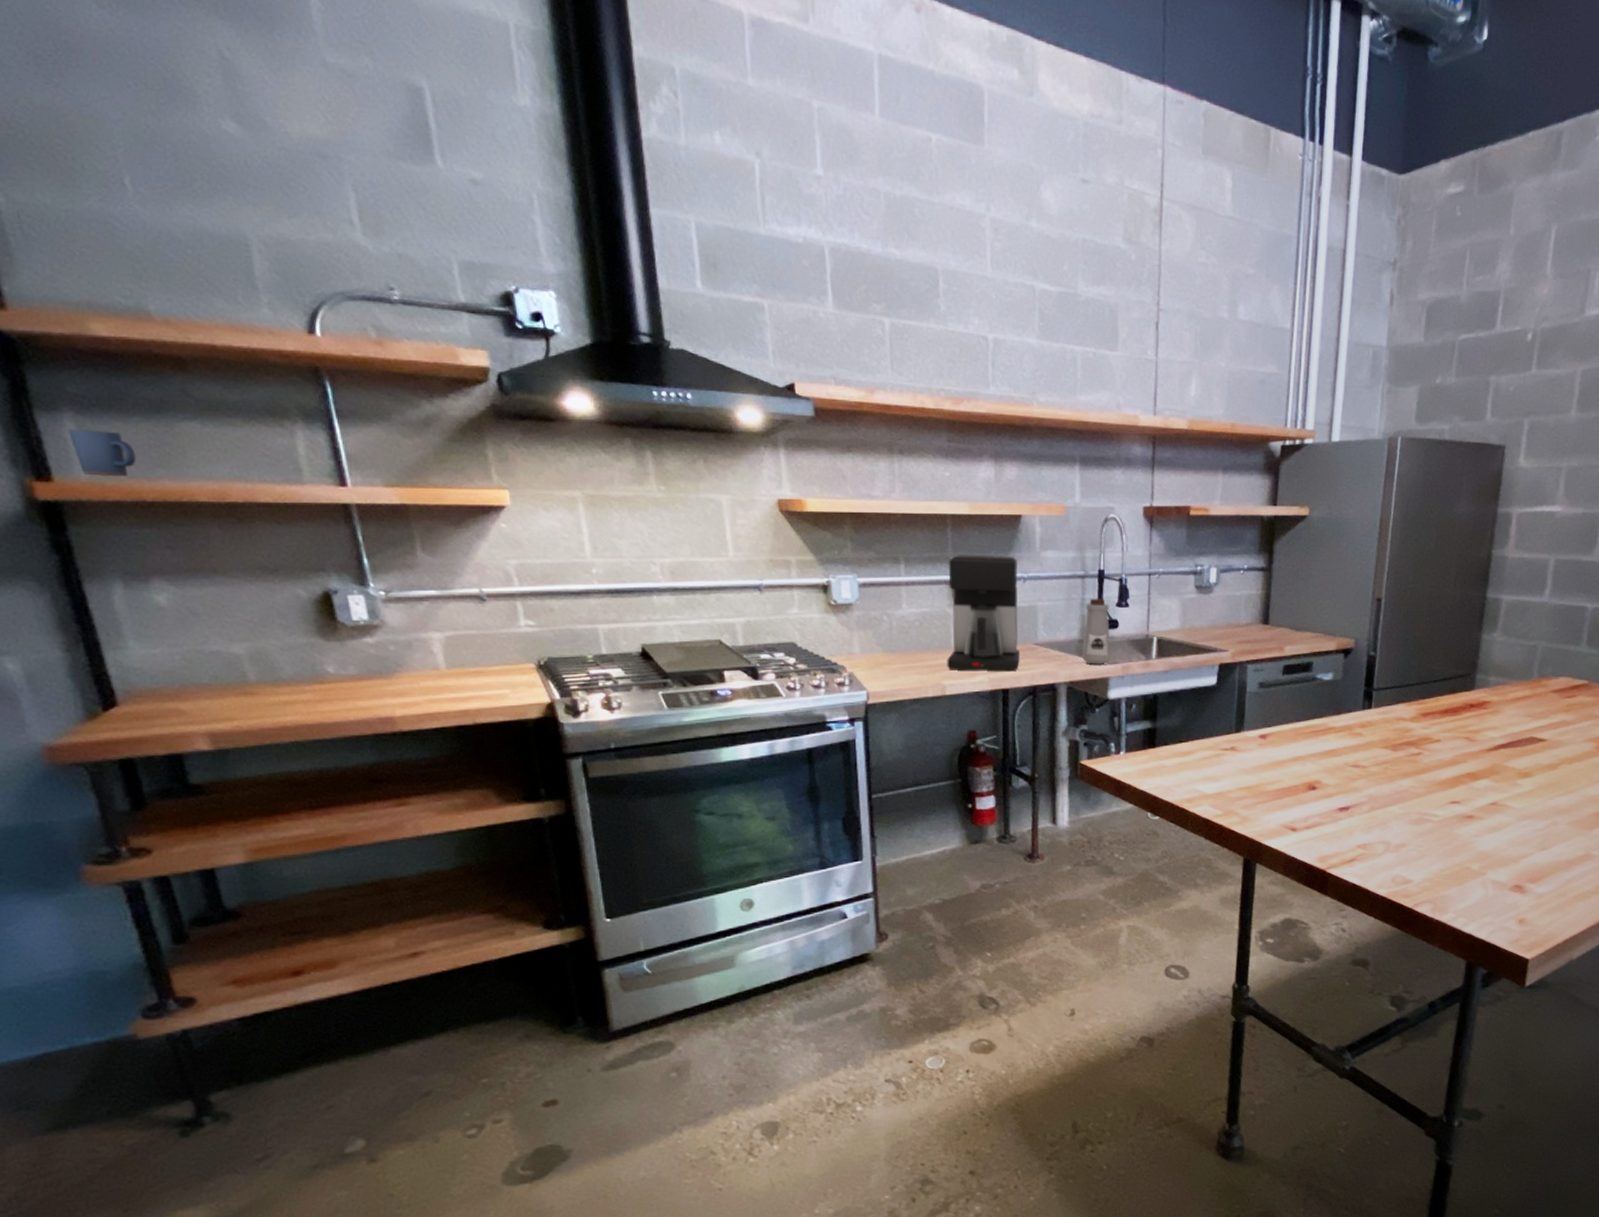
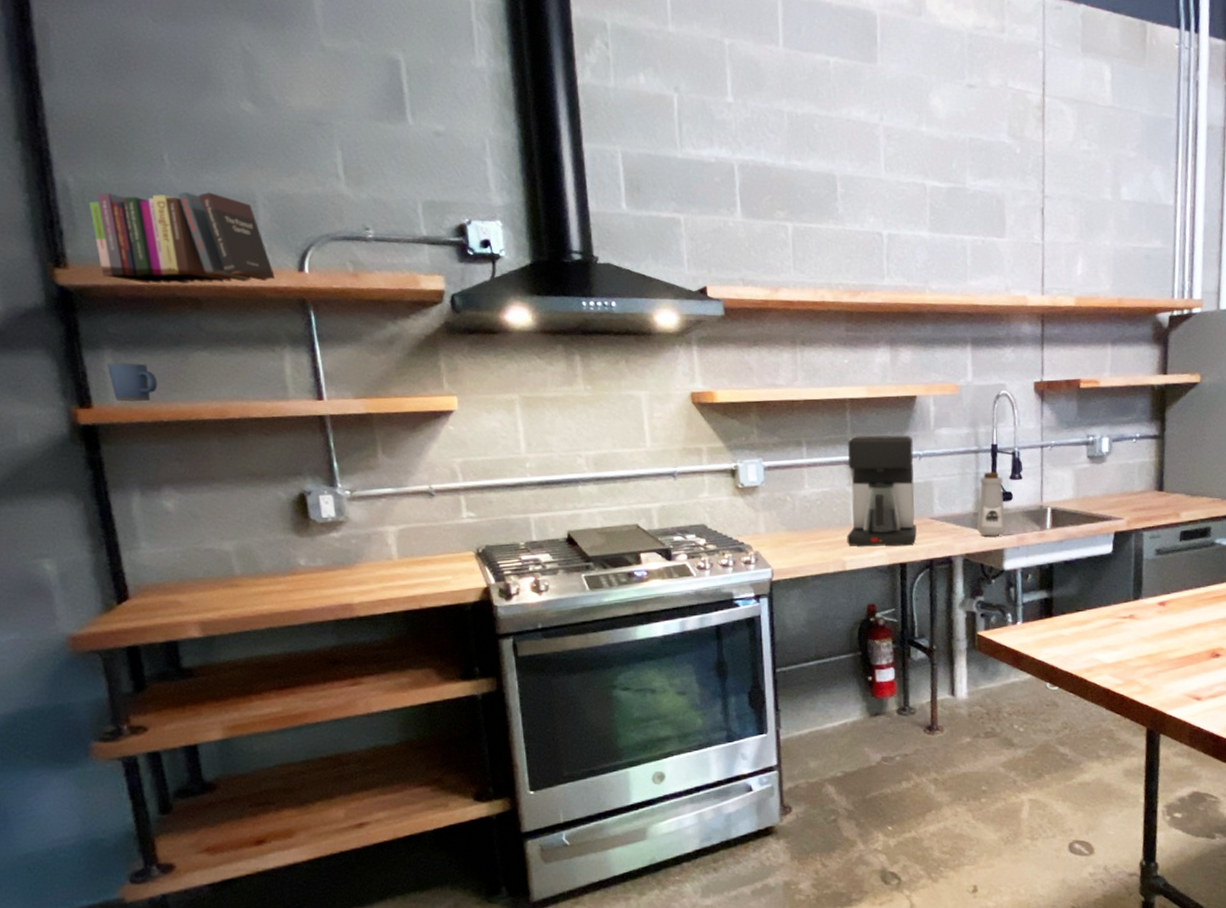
books: none [28,218,278,343] -> present [89,192,275,284]

